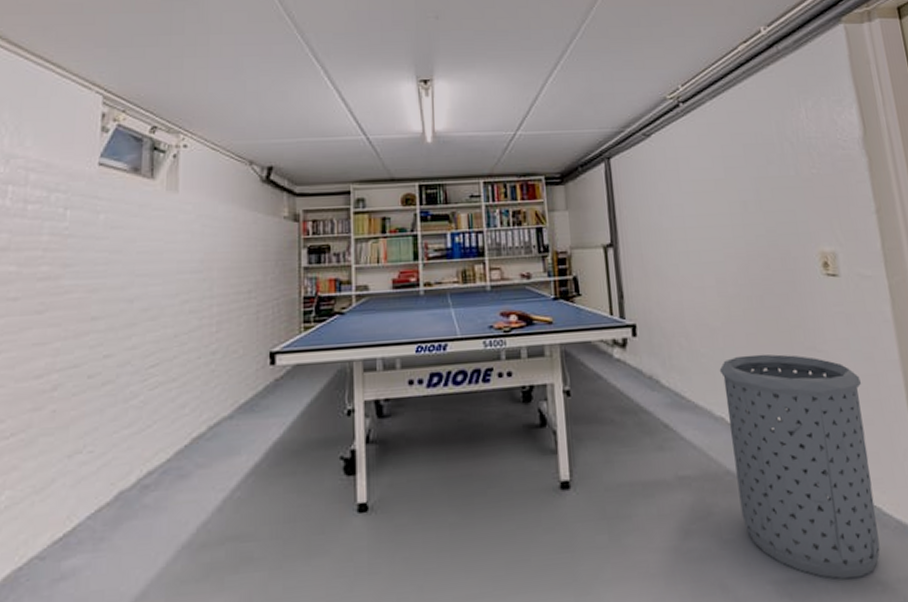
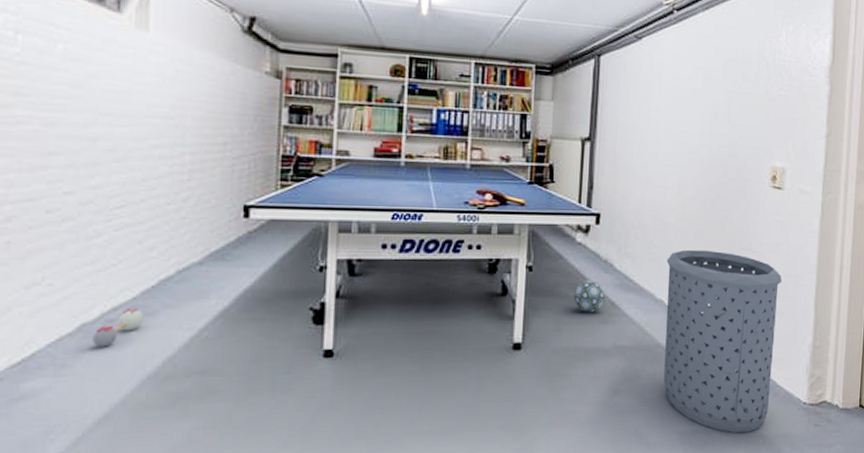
dumbbells: none [129,470,178,516] -> present [92,308,144,347]
ball: none [619,401,657,440] -> present [573,281,606,313]

